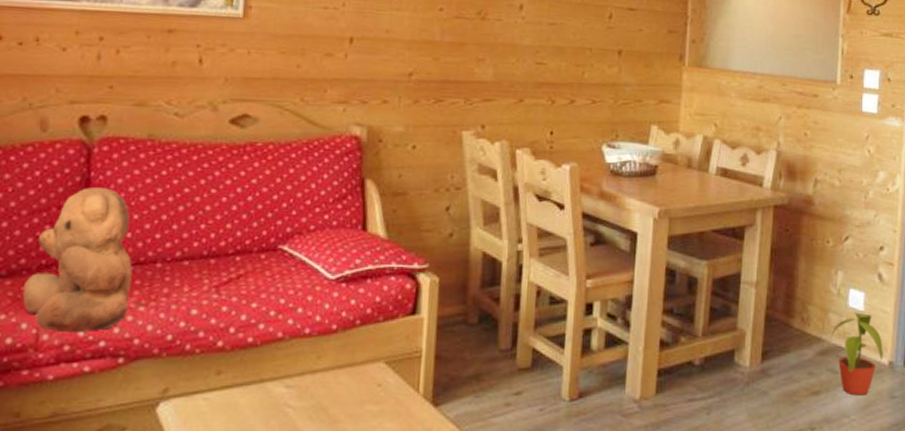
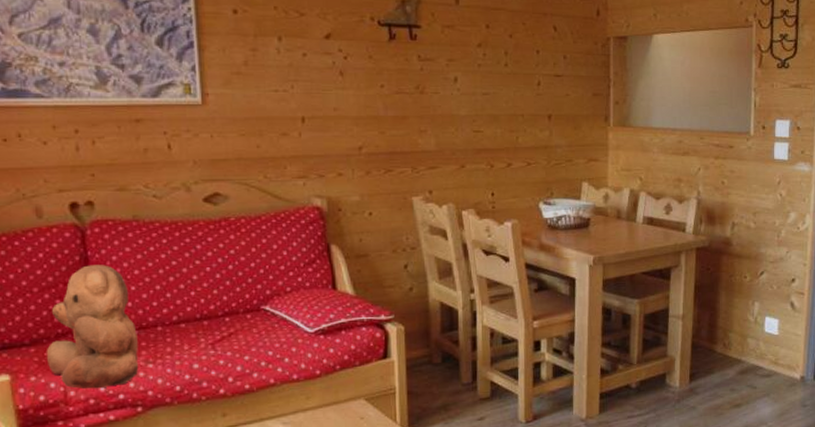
potted plant: present [827,312,883,396] -> none [746,336,796,406]

